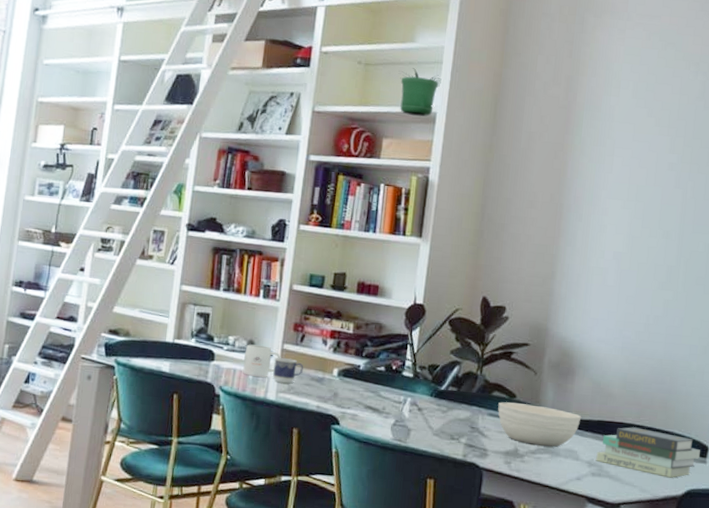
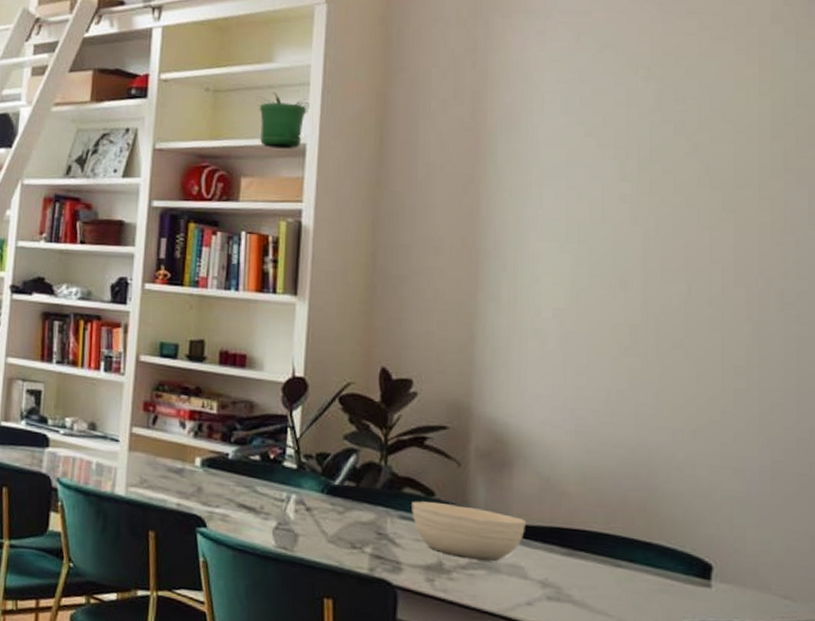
mug: present [243,344,281,378] -> none [84,427,130,469]
cup: present [273,357,304,385] -> none [121,443,158,477]
books: present [596,427,700,478] -> none [551,536,700,606]

